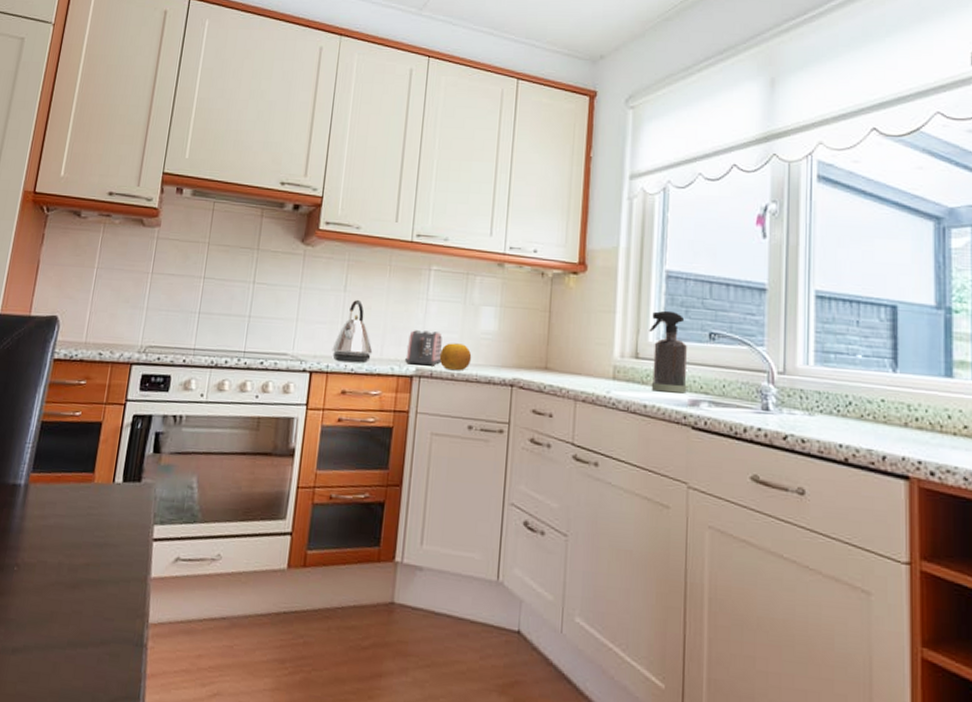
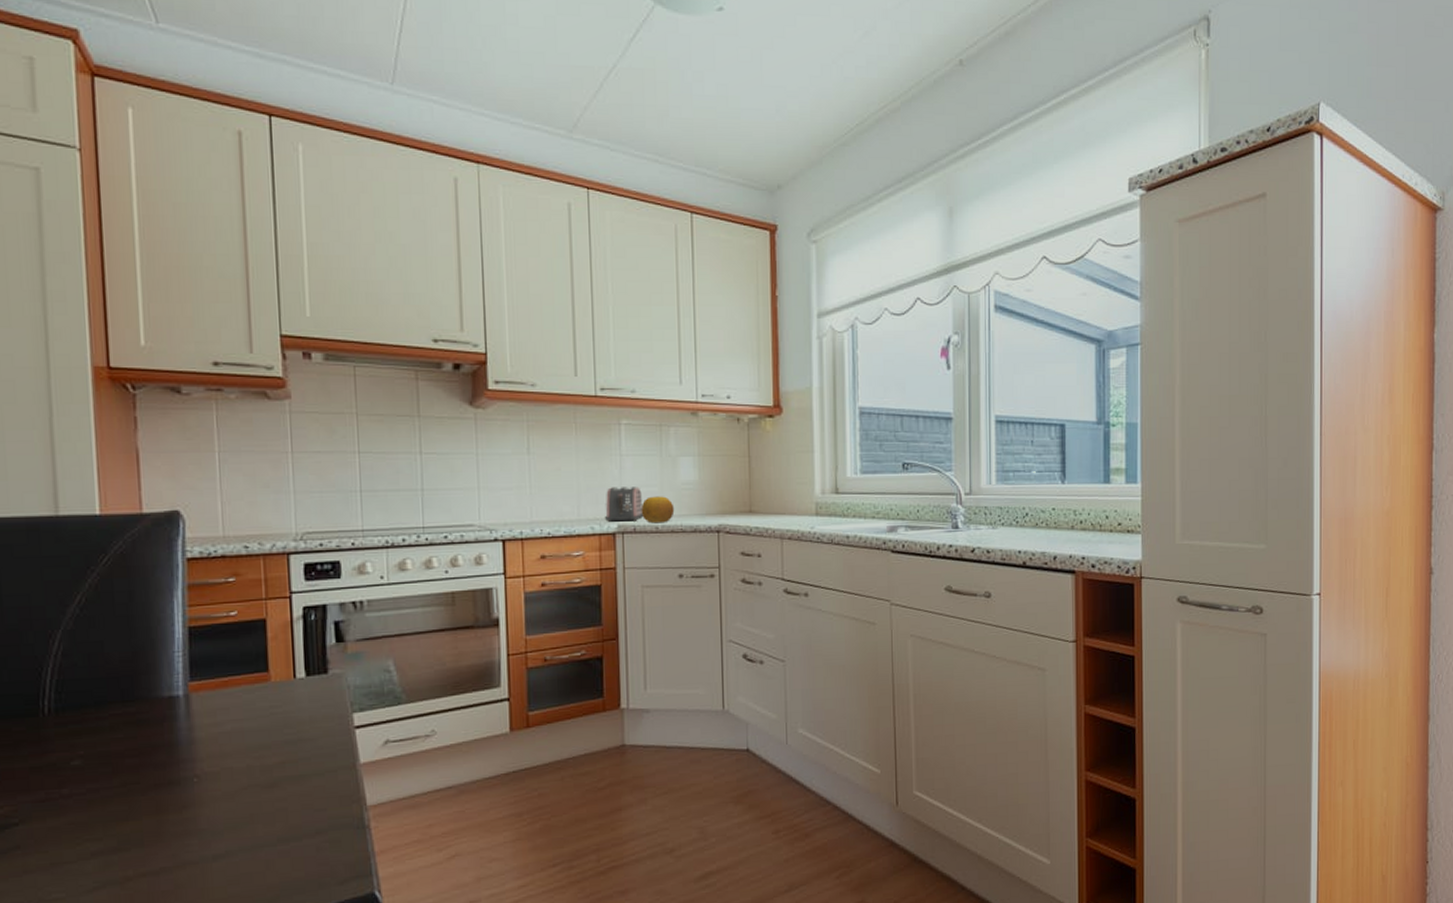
kettle: present [332,299,373,364] -> none [523,461,569,527]
spray bottle: present [649,310,687,394] -> none [846,445,885,522]

